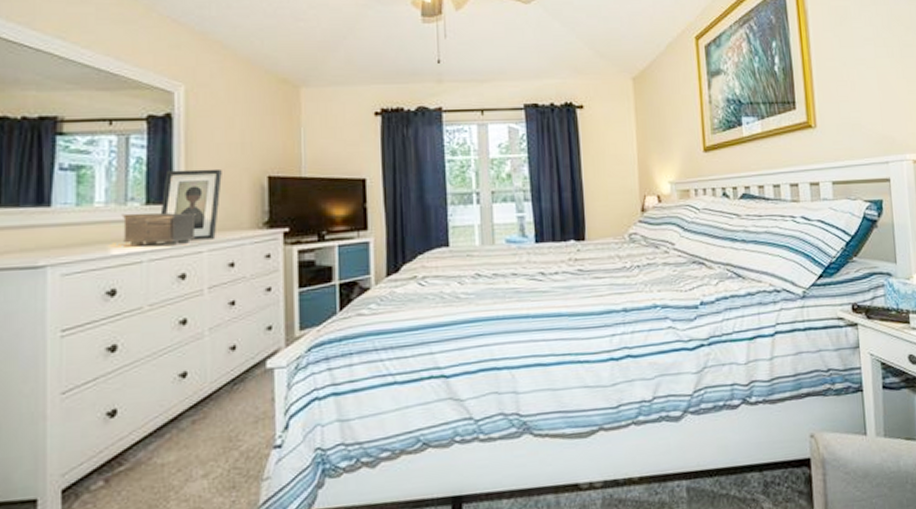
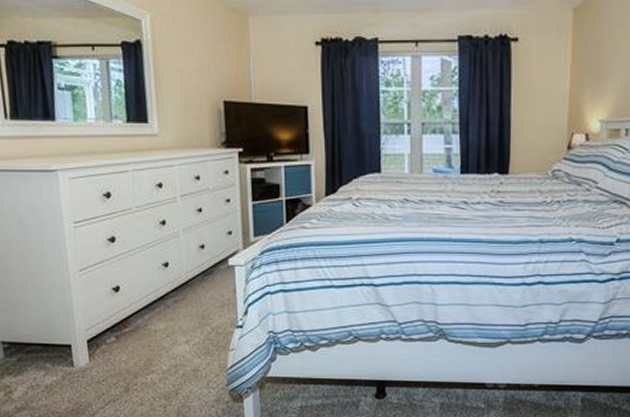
jewelry box: present [122,212,198,247] -> none [109,129,168,159]
picture frame: present [160,168,222,241] -> none [138,92,186,156]

